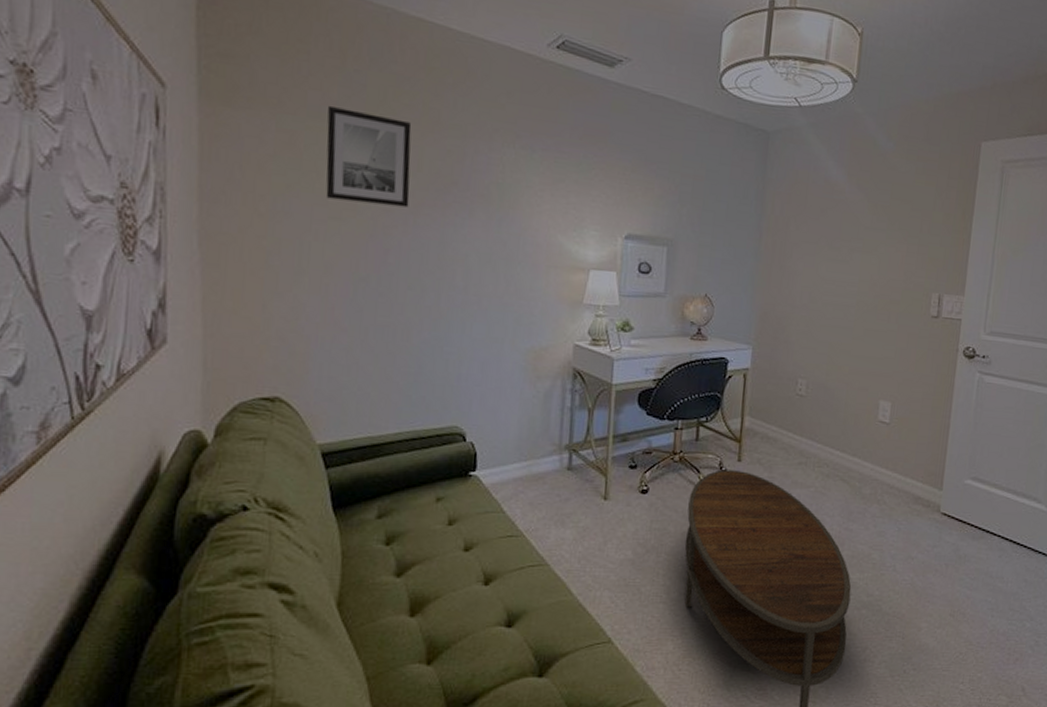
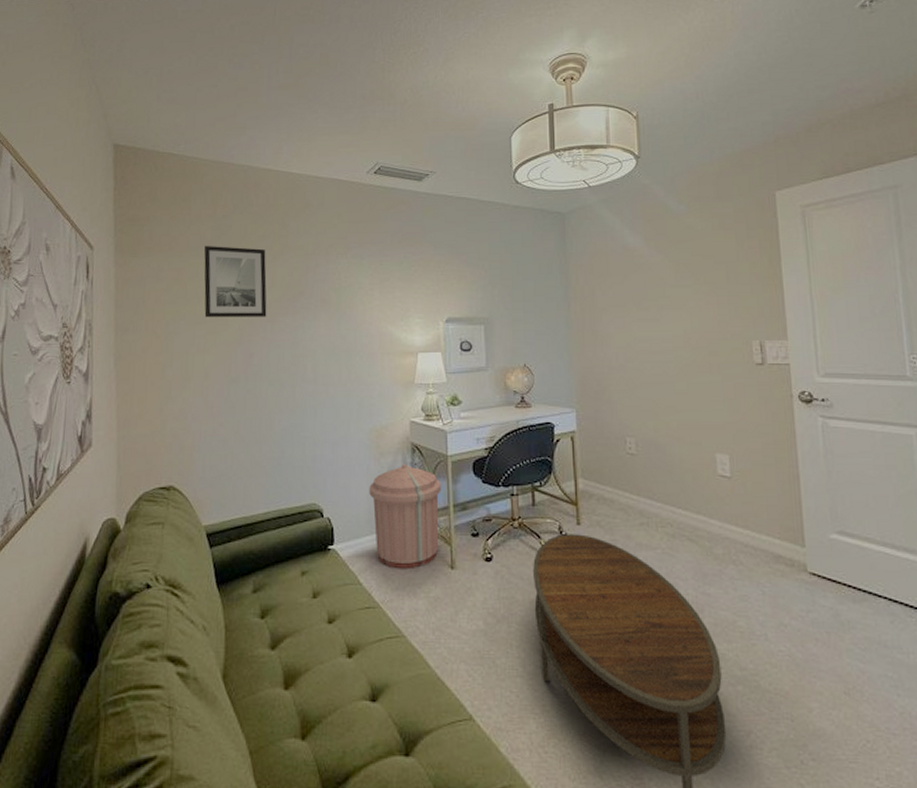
trash can: none [521,389,603,499] -> present [369,464,442,570]

